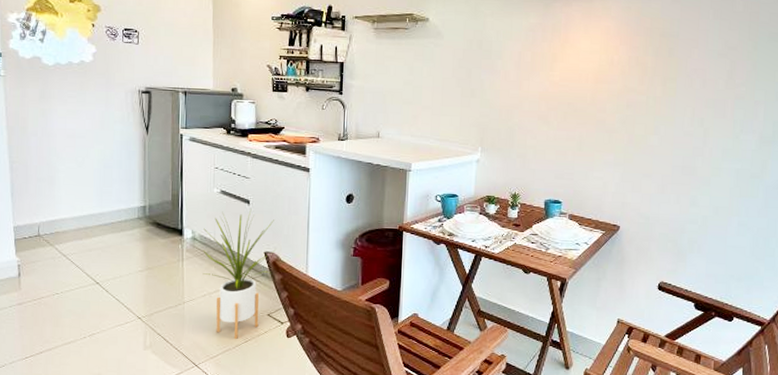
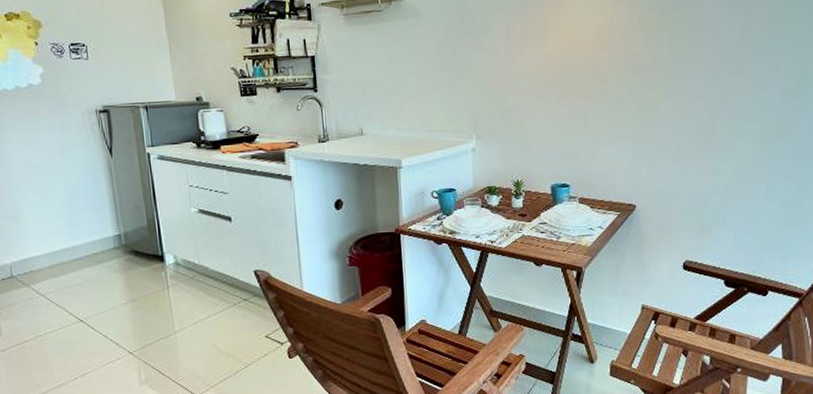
house plant: present [202,209,276,339] -> none [186,226,266,365]

